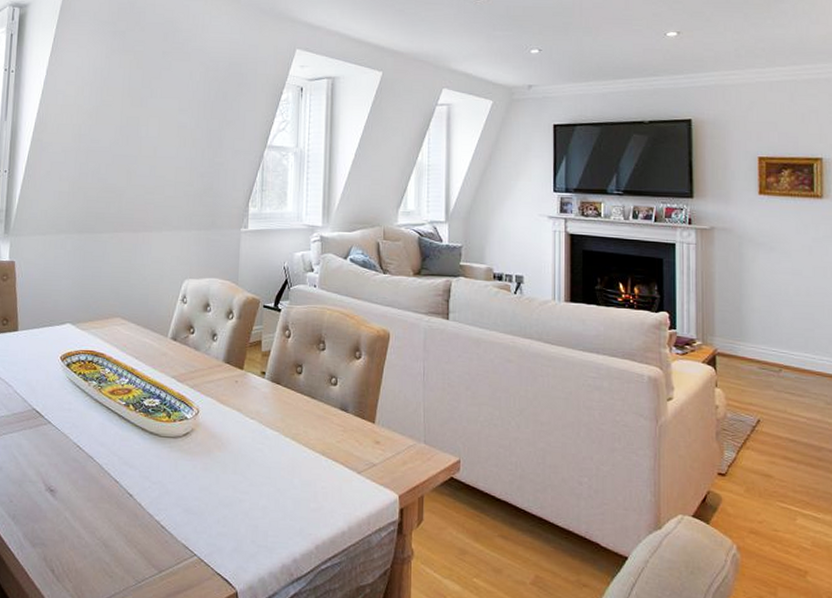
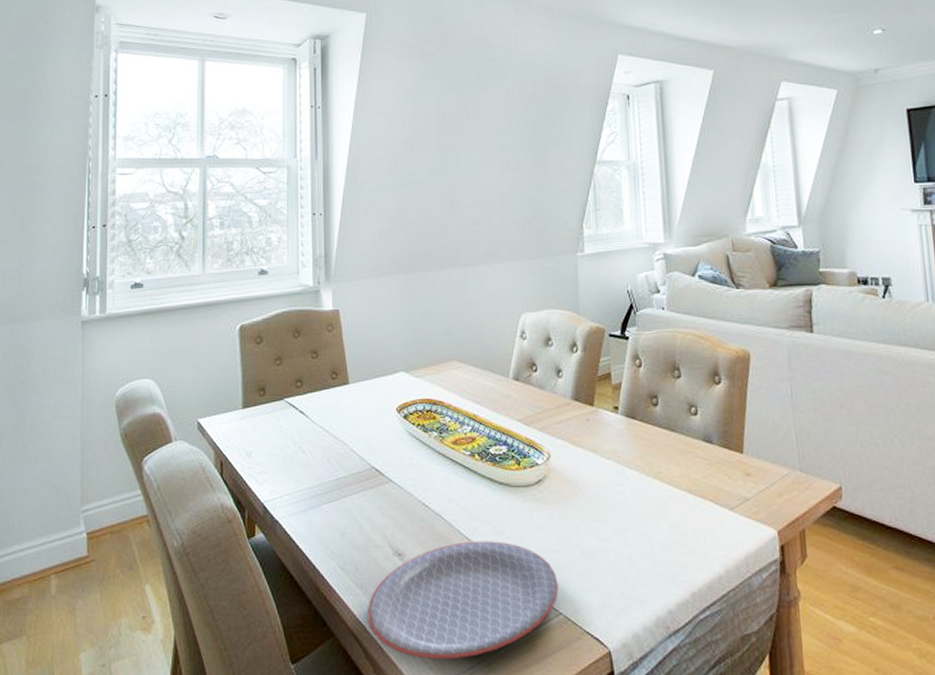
plate: none [16,483,196,589] -> present [368,541,559,660]

